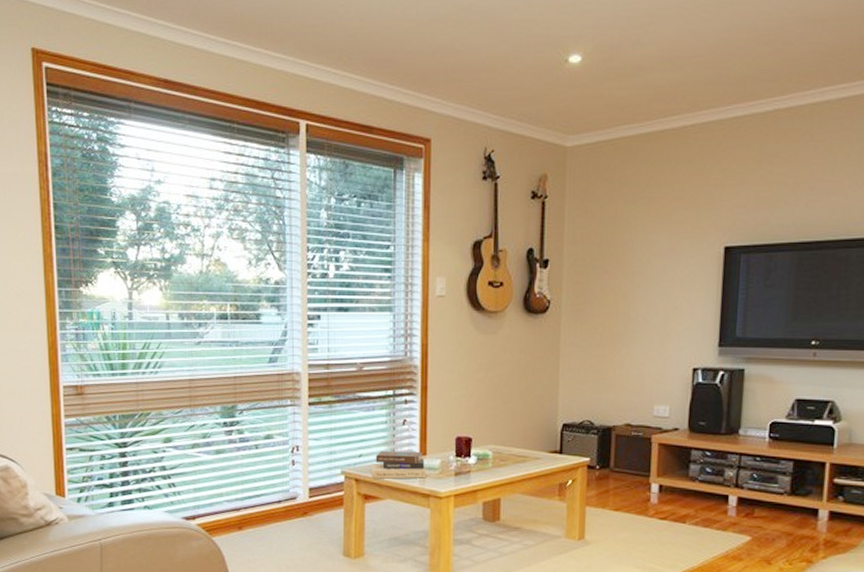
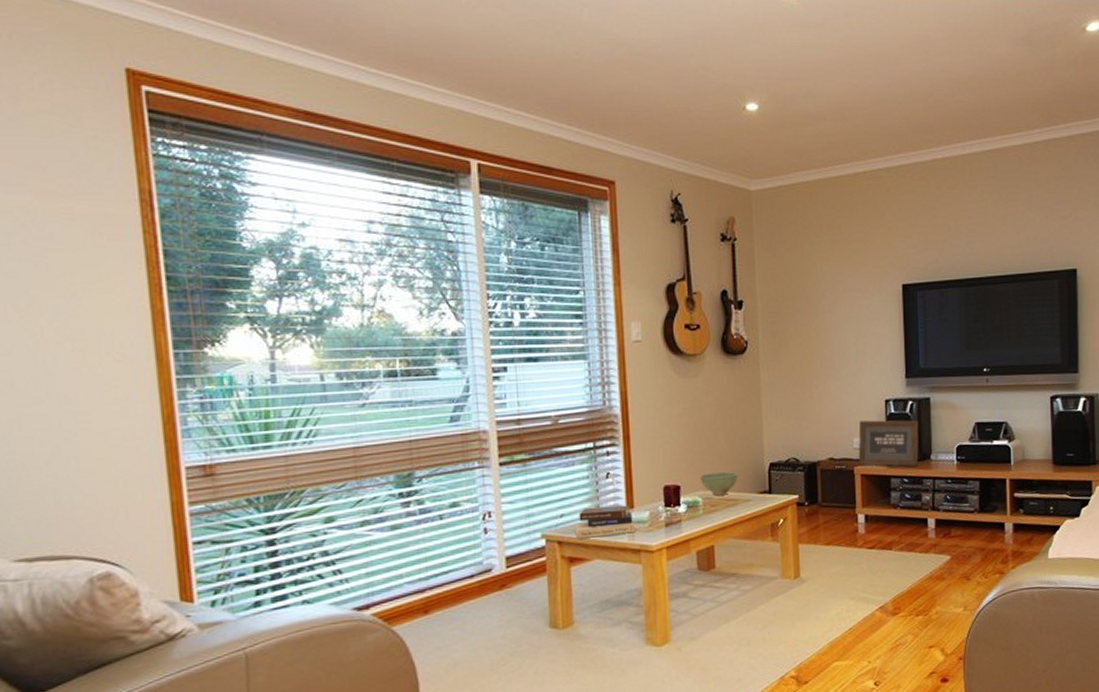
bowl: none [491,429,529,451] -> present [699,472,738,496]
picture frame: none [657,388,729,441] -> present [858,420,919,467]

